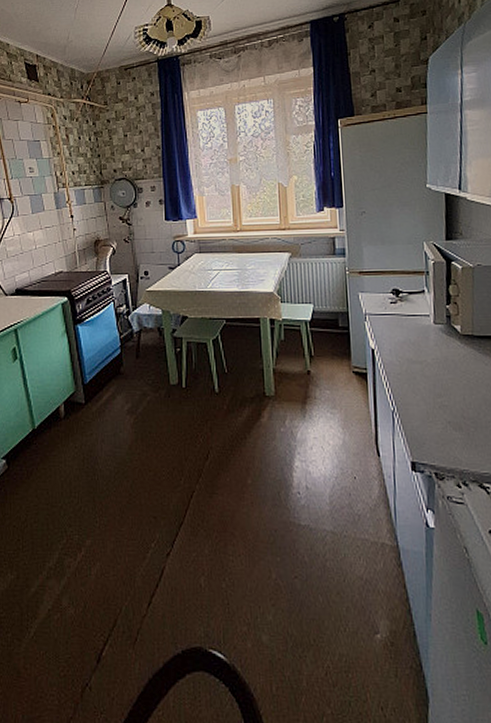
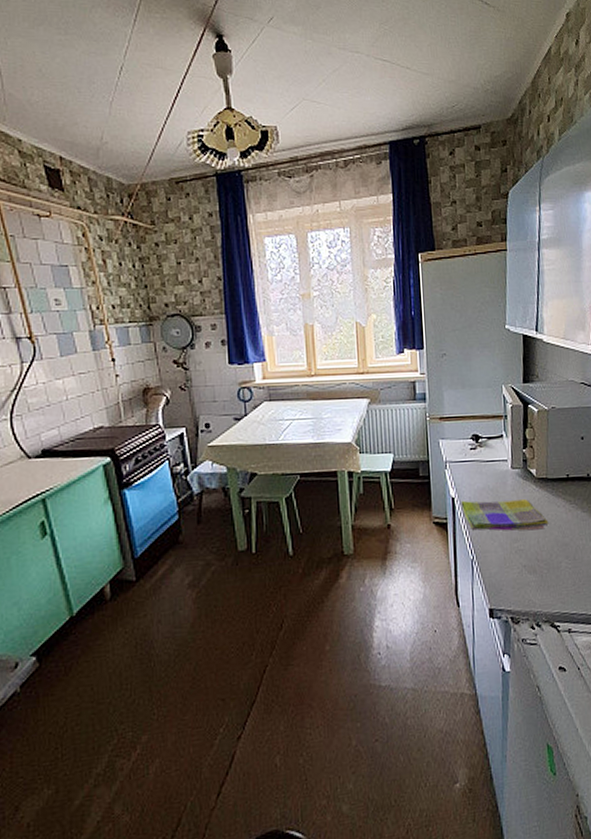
dish towel: none [381,353,476,387] -> present [461,499,549,531]

